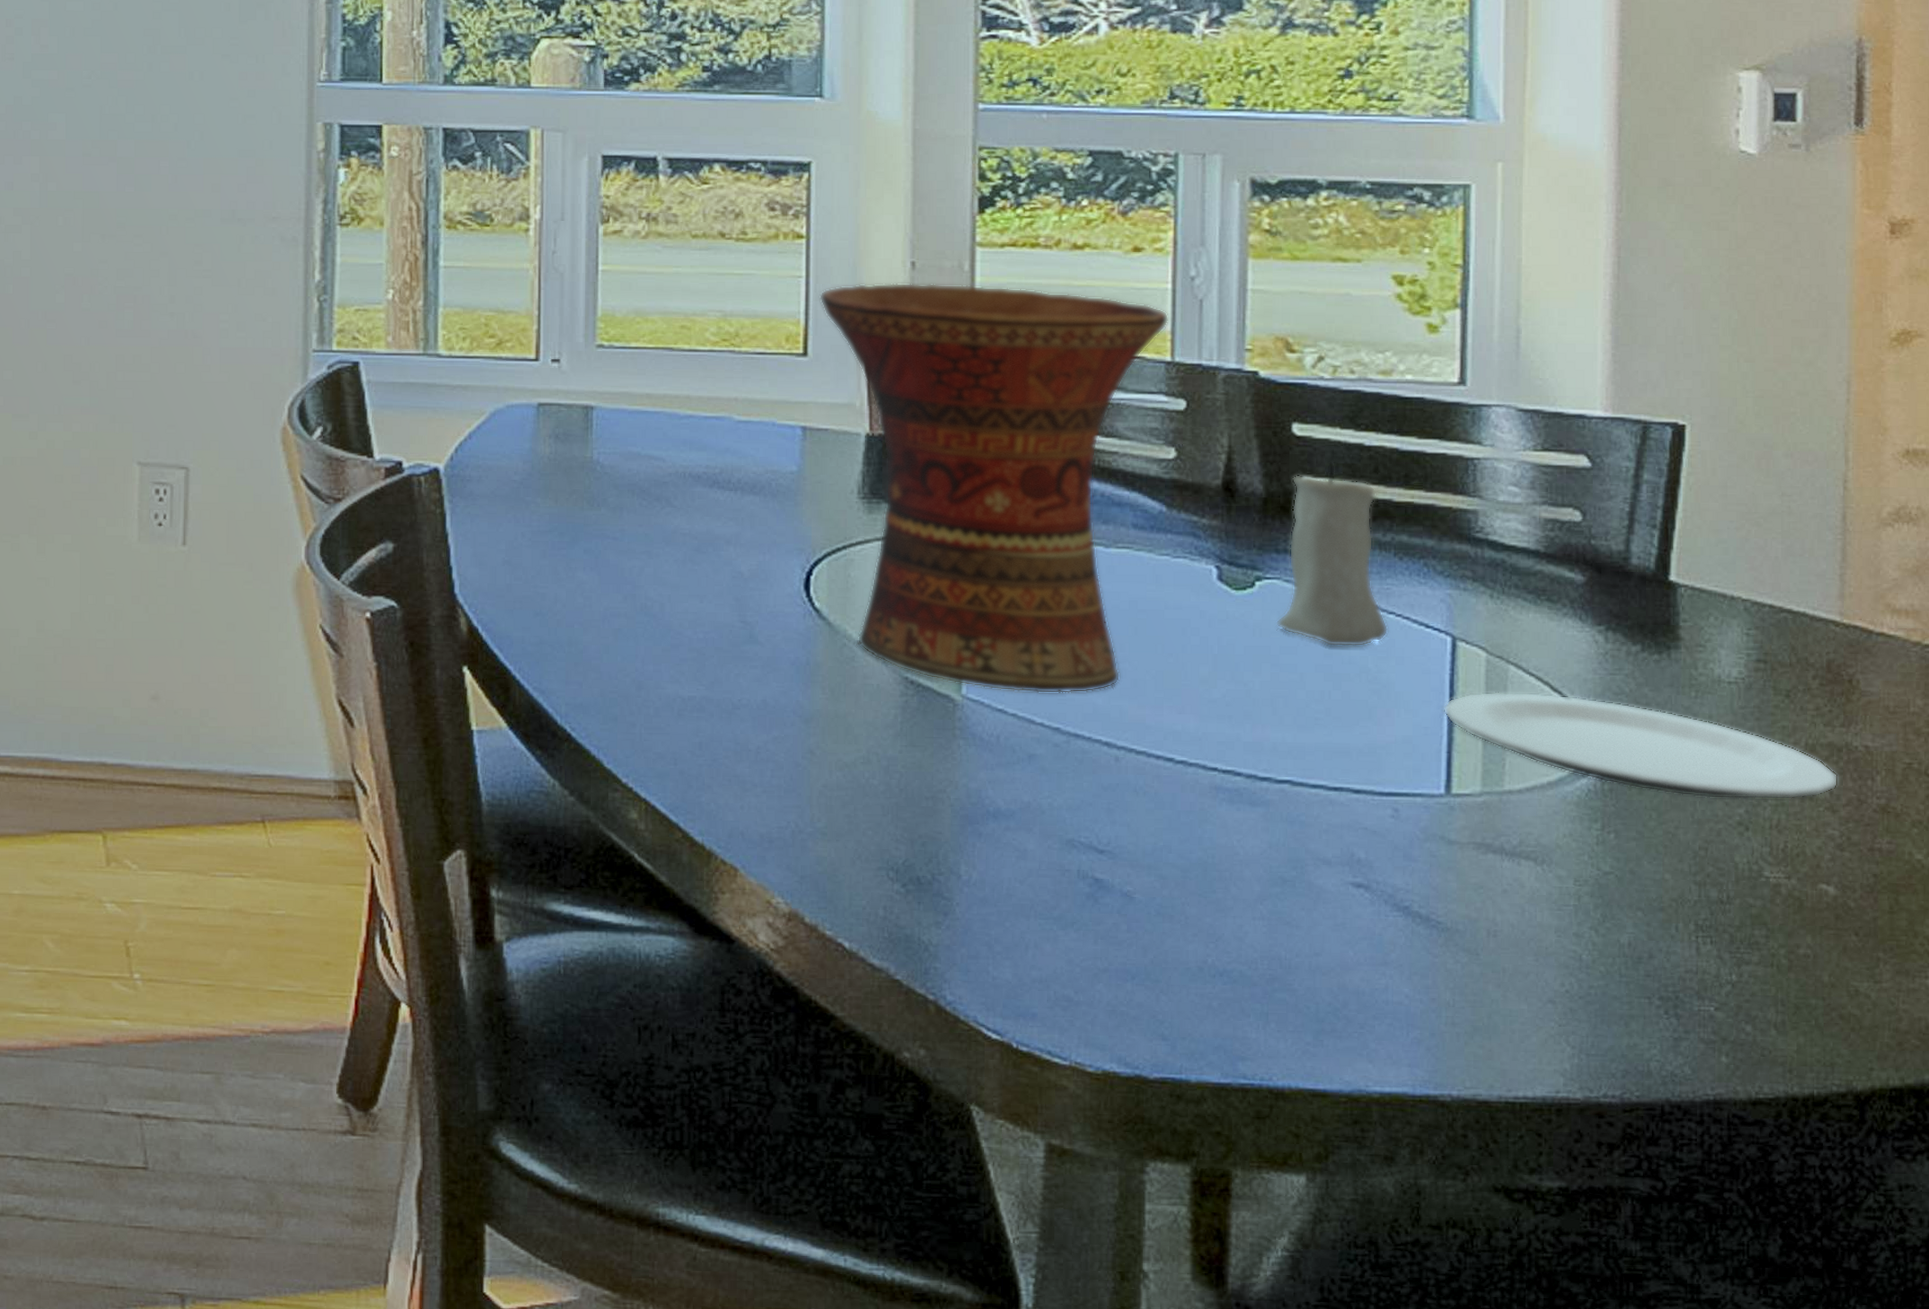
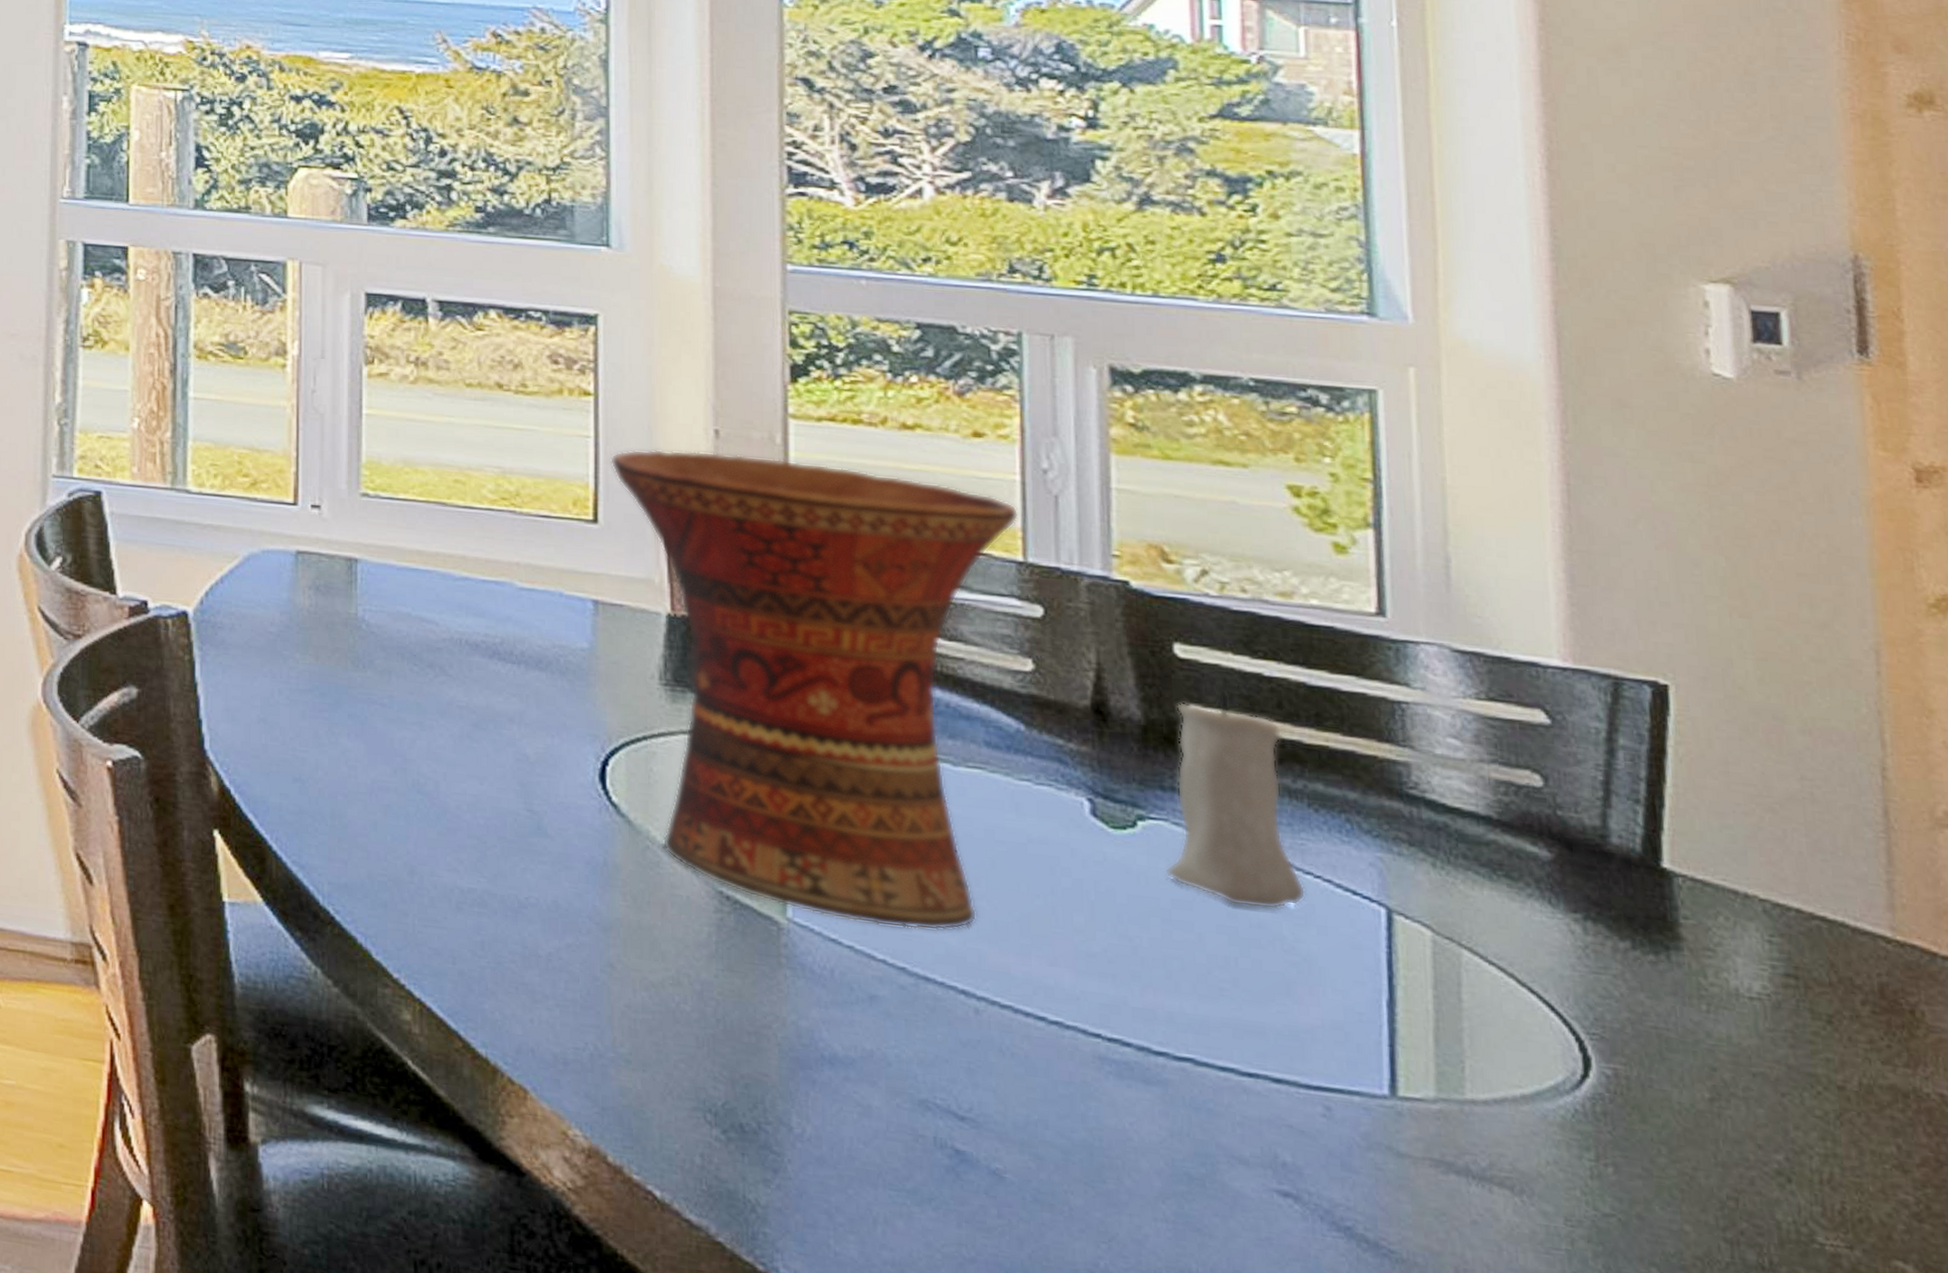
plate: present [1443,691,1838,800] -> none [1380,977,1908,1152]

